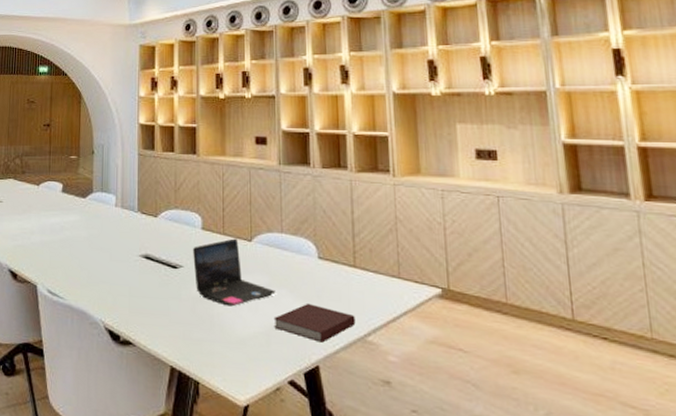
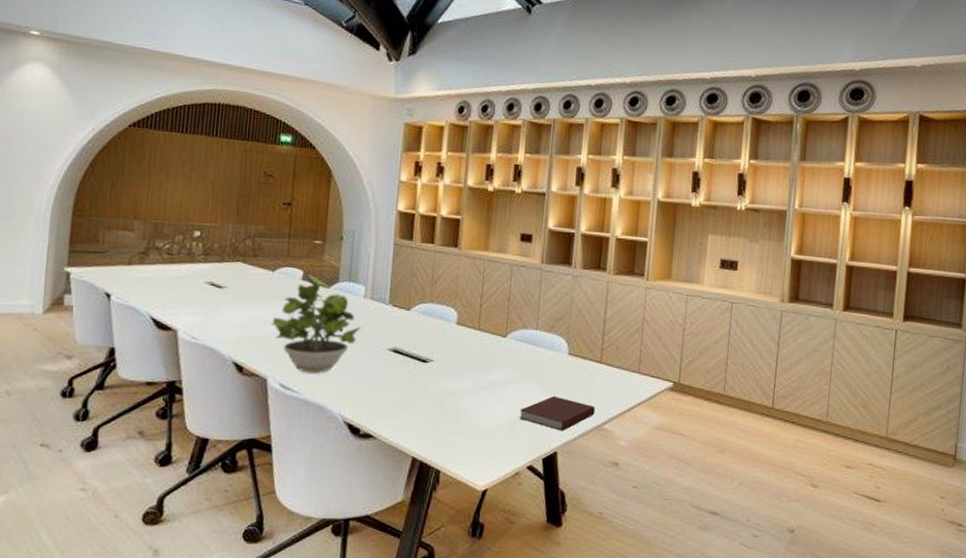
potted plant: none [38,186,115,280] -> present [270,273,362,374]
laptop: present [193,238,276,307] -> none [444,334,525,399]

